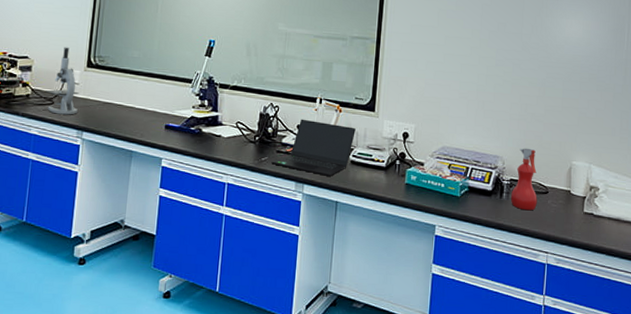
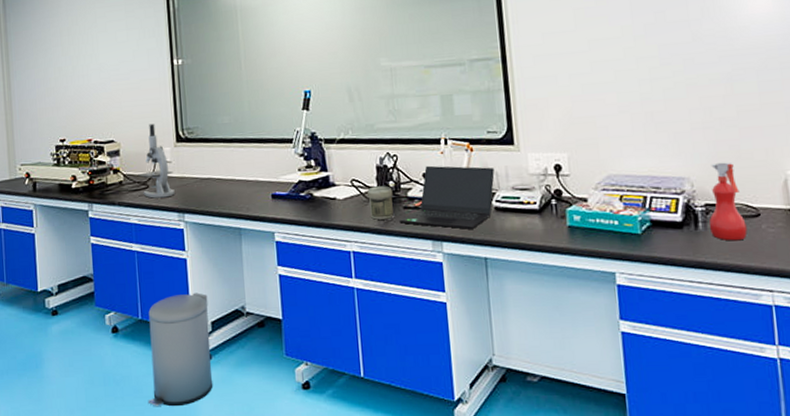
pedal bin: none [18,203,92,303] -> present [147,292,213,407]
jar: none [248,130,270,159] -> present [367,186,394,220]

